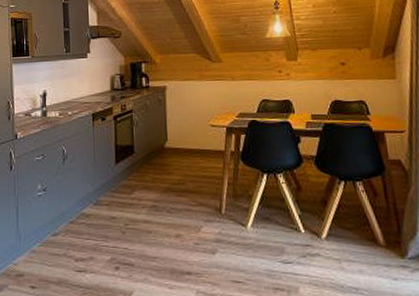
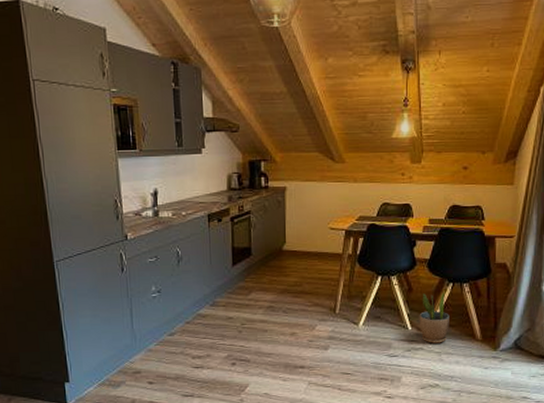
potted plant: none [311,190,347,249] -> present [419,291,450,344]

